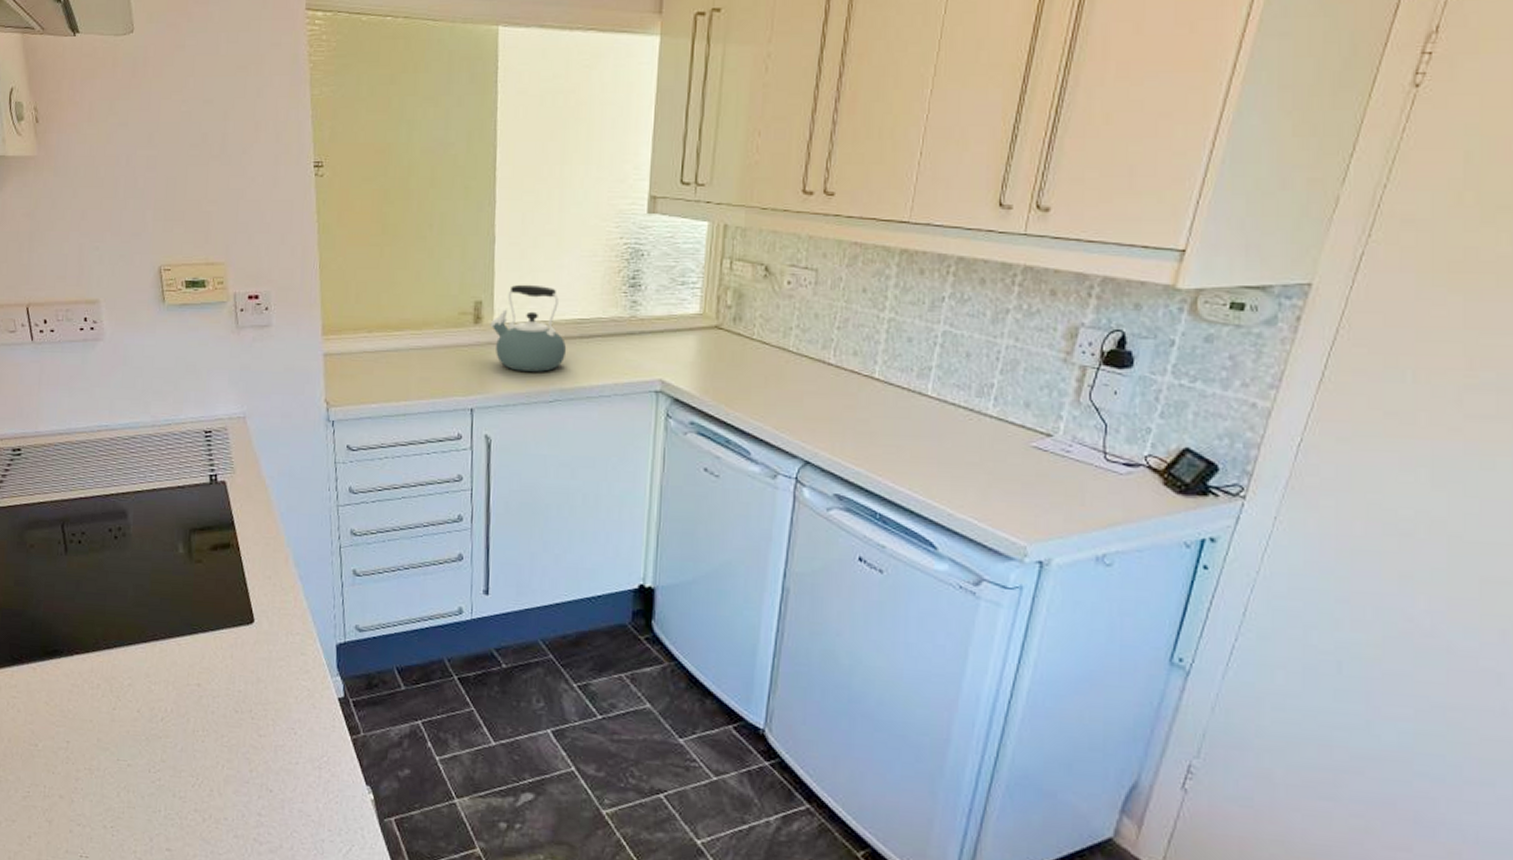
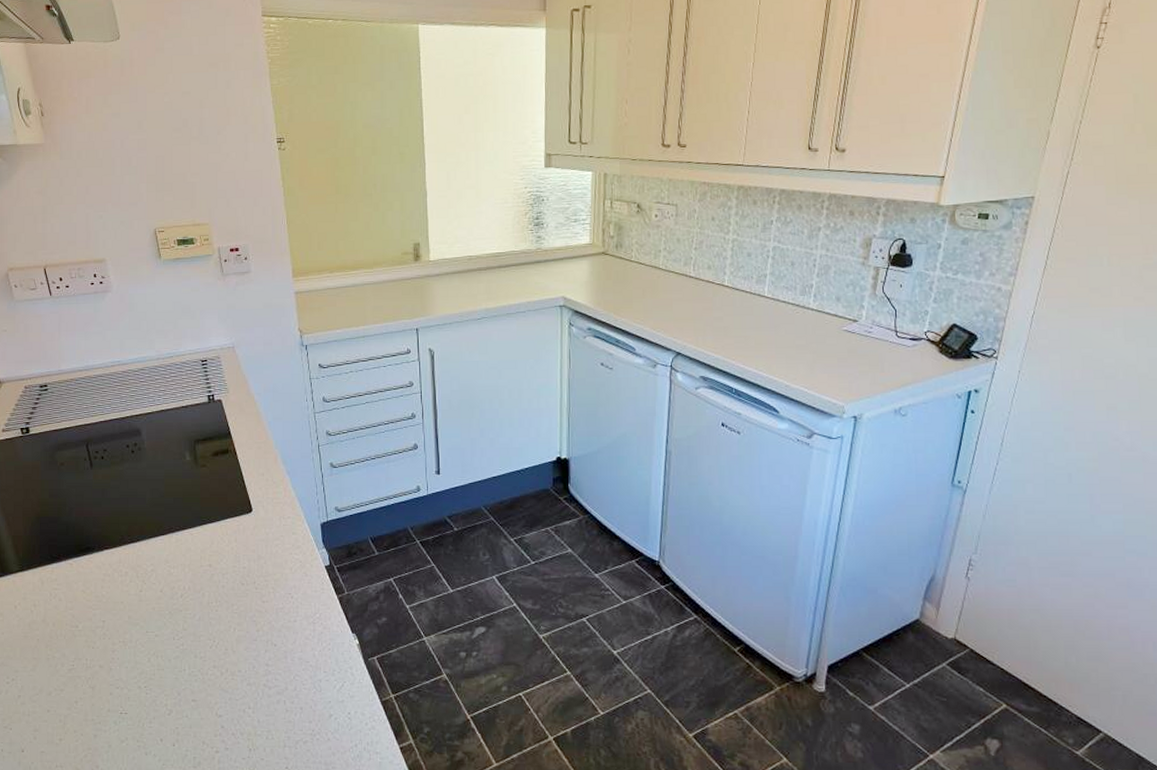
kettle: present [490,284,567,372] -> none [427,227,489,297]

